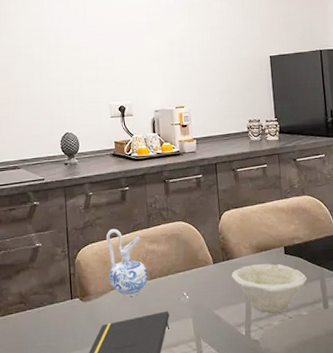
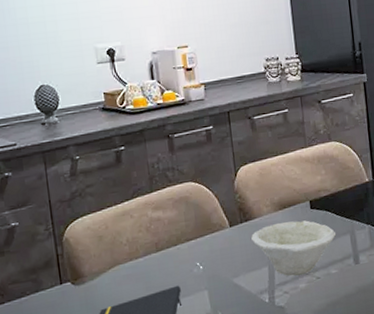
ceramic pitcher: present [106,228,148,296] -> none [99,196,154,274]

